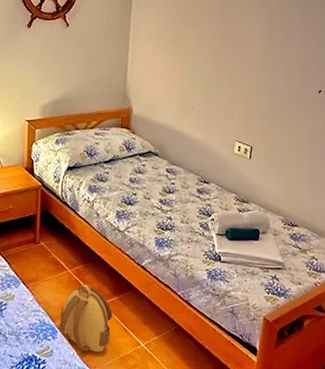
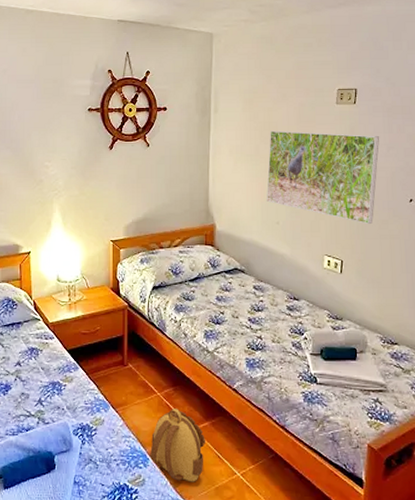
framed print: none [184,16,295,113] -> present [267,130,379,225]

